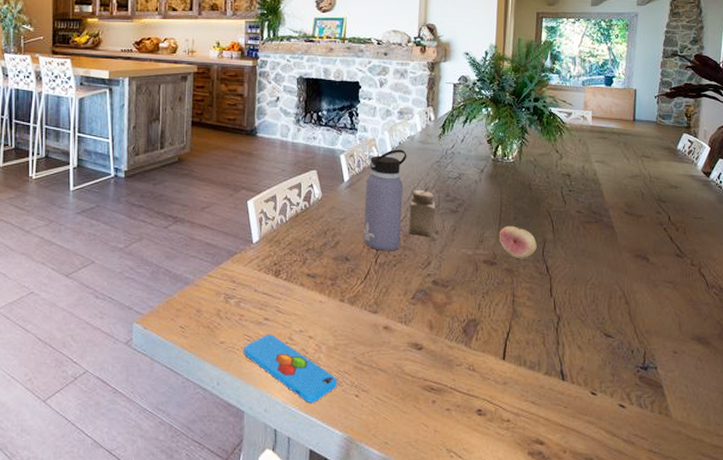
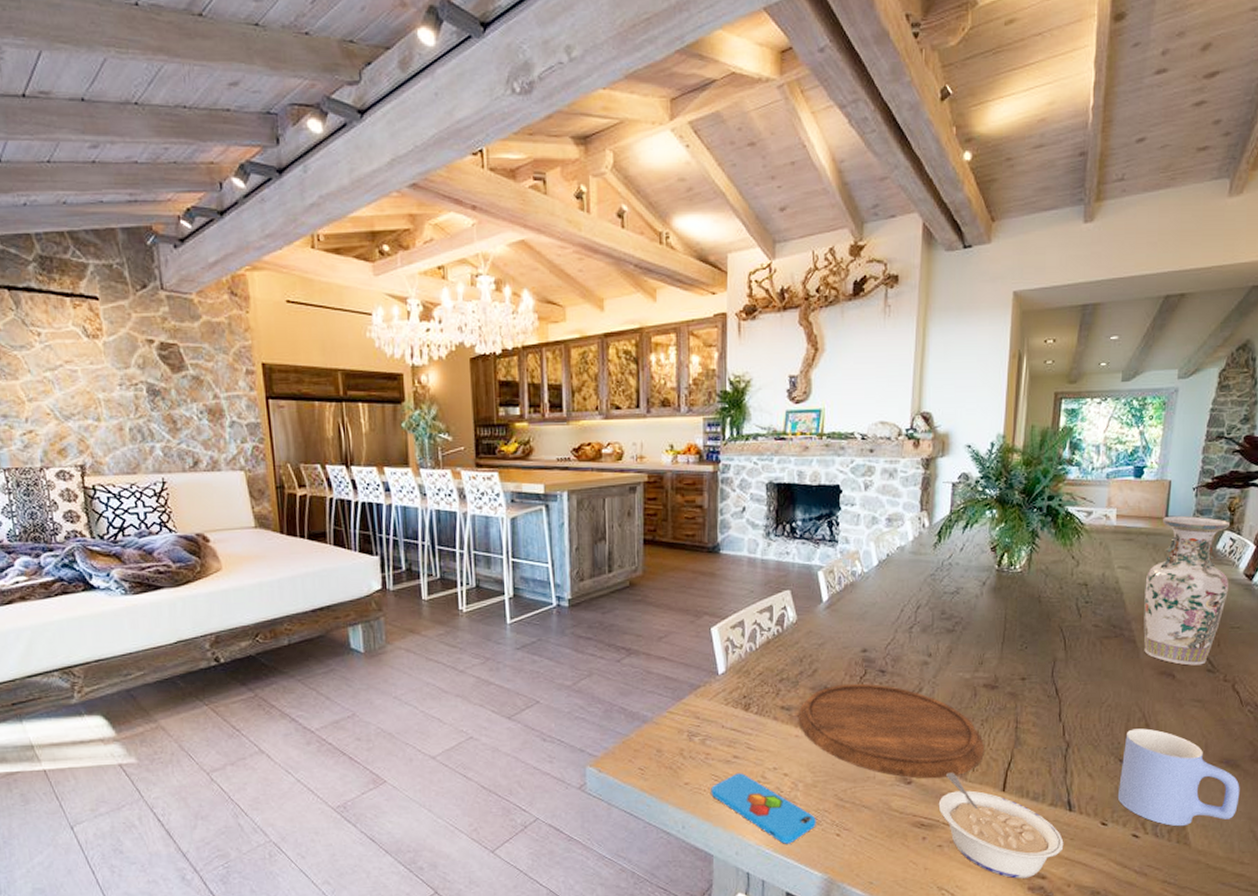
cutting board: none [322,255,486,346] -> present [798,683,984,779]
water bottle: present [364,149,407,252] -> none [845,562,896,679]
salt shaker: present [409,189,436,238] -> none [897,607,929,662]
legume: none [446,341,559,444] -> present [938,773,1064,879]
fruit: present [499,226,537,258] -> none [1001,644,1046,681]
mug: none [604,306,712,399] -> present [1117,728,1240,827]
vase: none [619,119,690,250] -> present [1143,515,1231,666]

